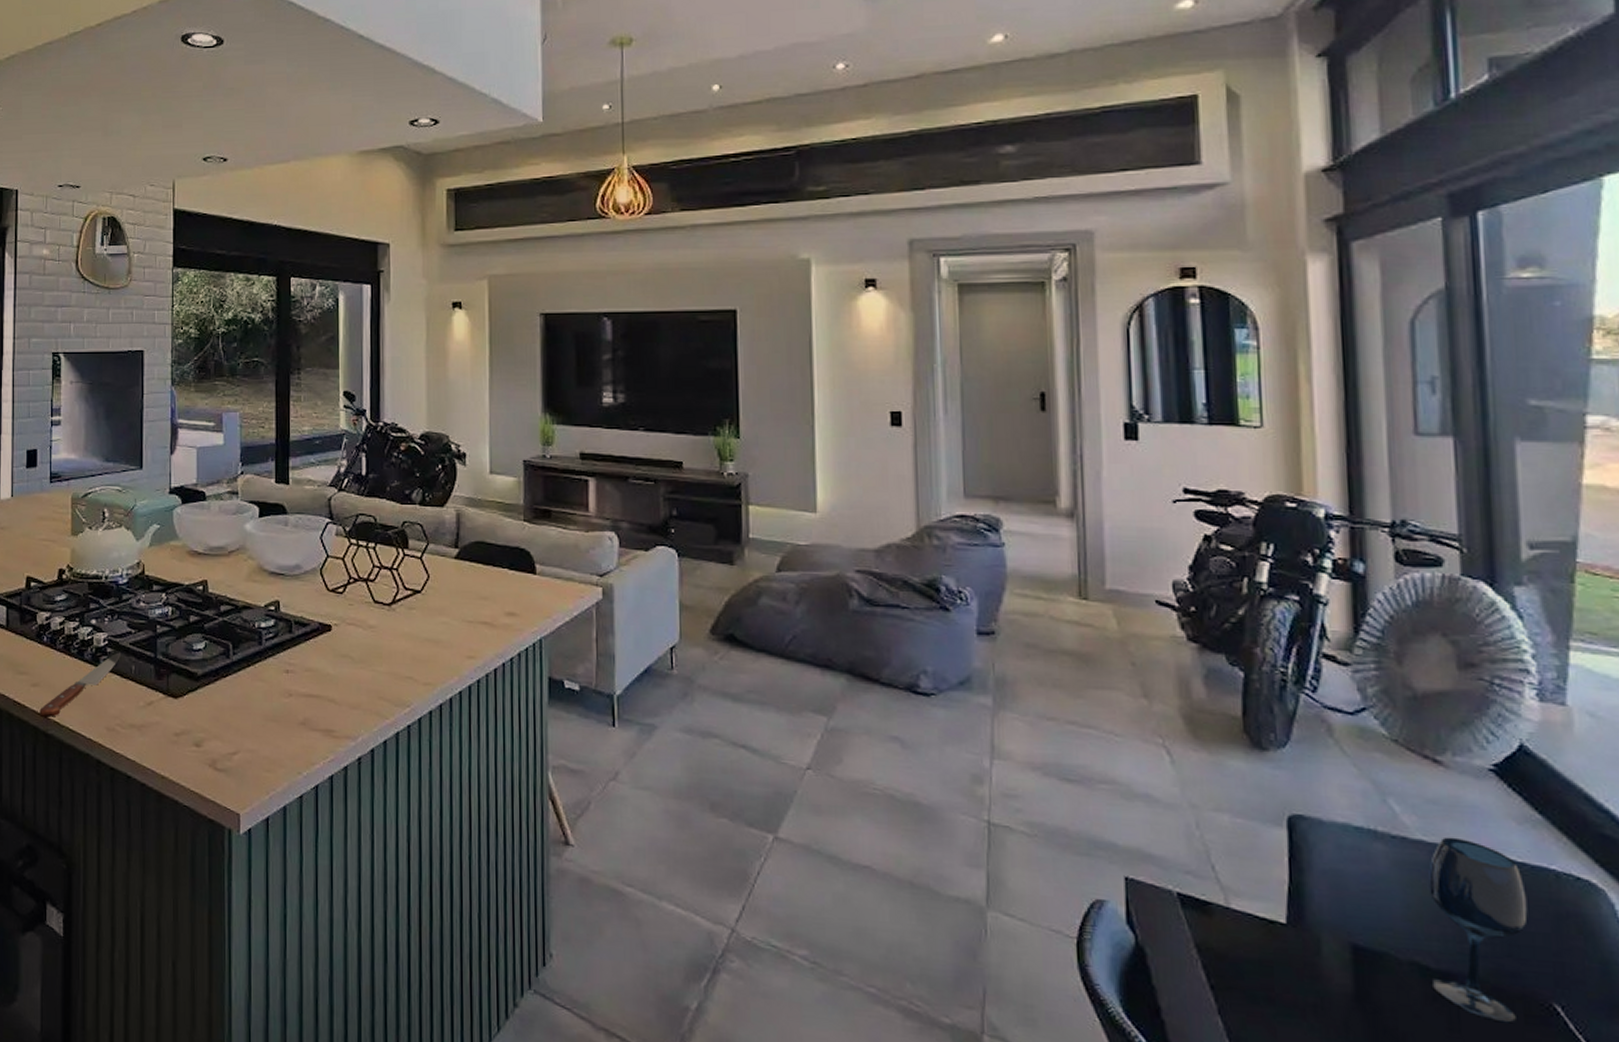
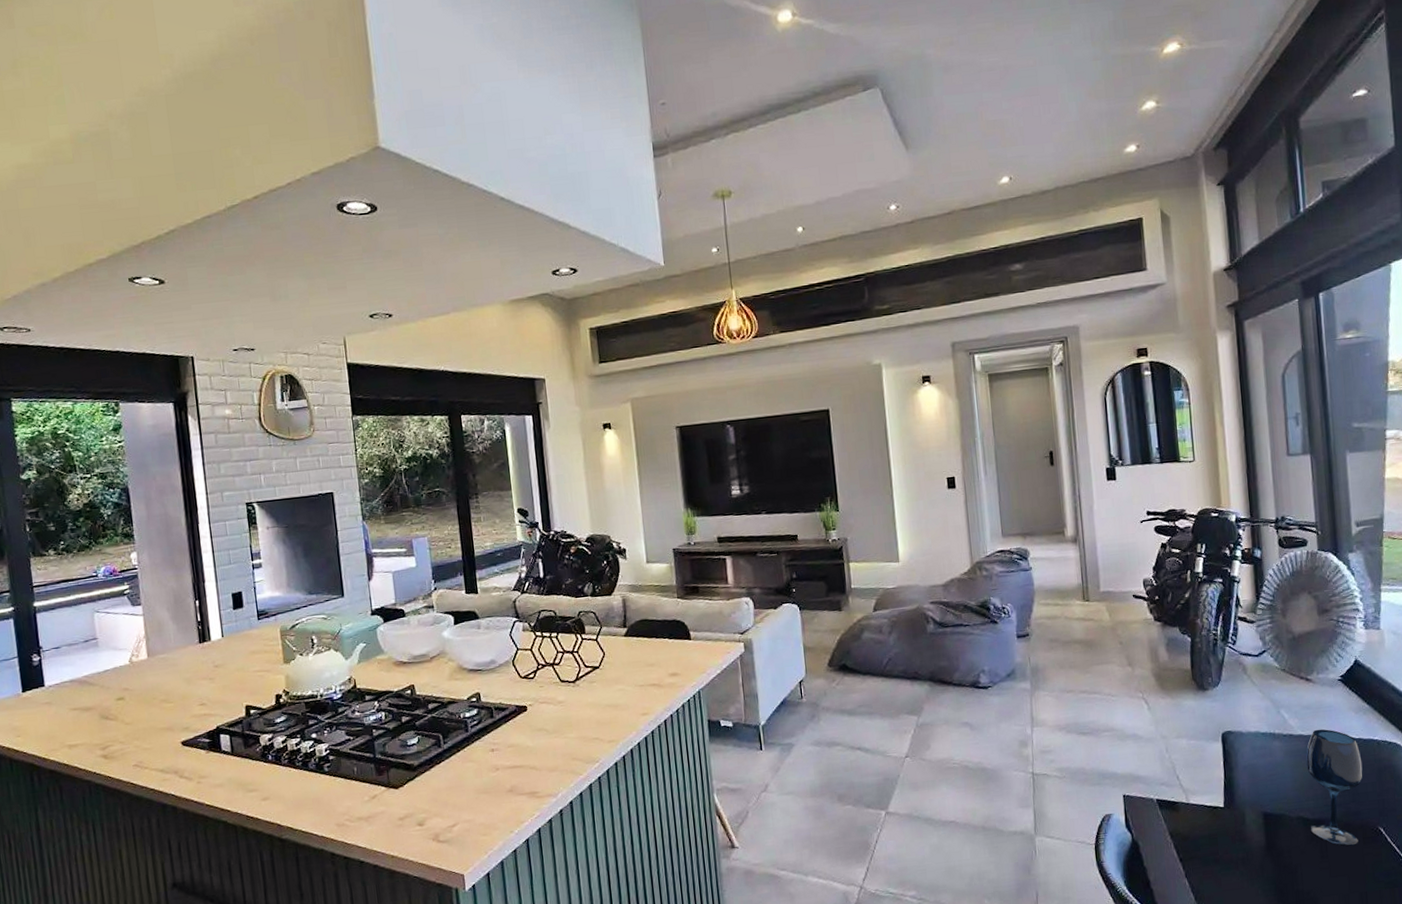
kitchen knife: present [39,652,122,718] -> none [272,758,343,826]

